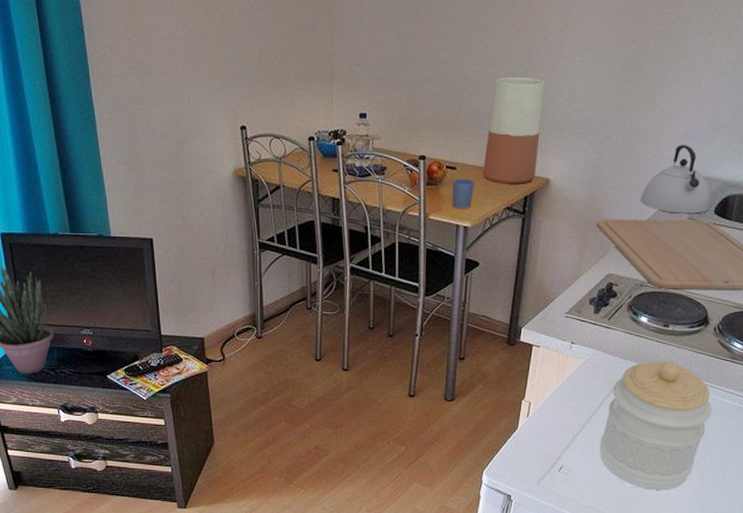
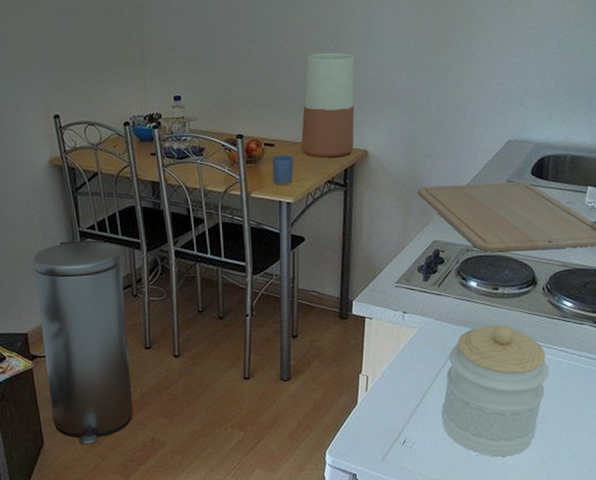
pedal bin: none [213,251,300,447] -> present [33,239,133,444]
kettle: present [640,145,711,214] -> none [458,110,527,177]

